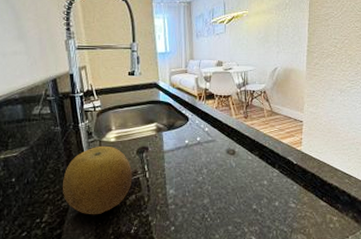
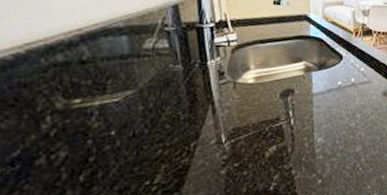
fruit: present [63,145,133,215] -> none [183,88,274,172]

